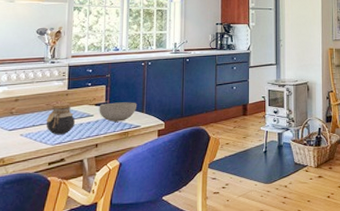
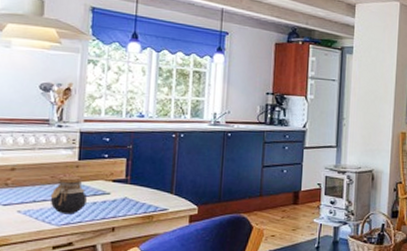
bowl: present [99,102,136,122] -> none [117,179,164,203]

